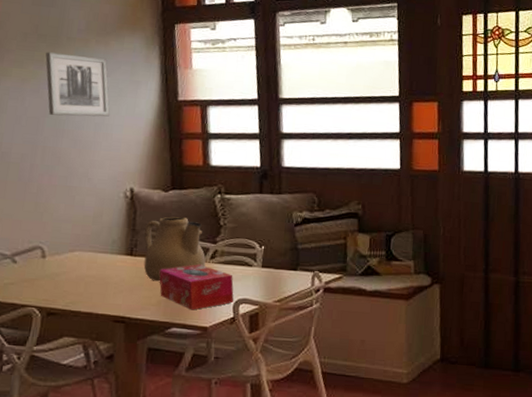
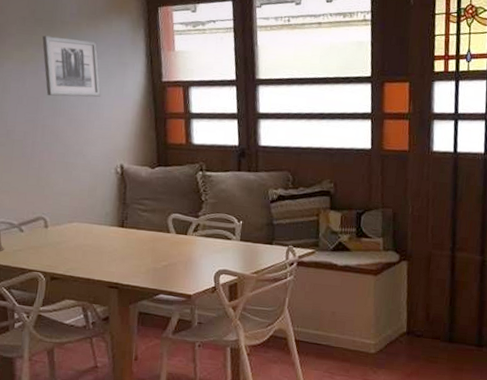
teapot: present [143,216,206,282] -> none [133,192,190,252]
tissue box: present [159,264,234,310] -> none [147,236,215,279]

